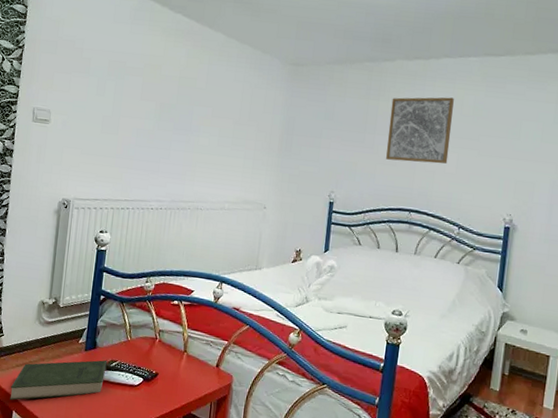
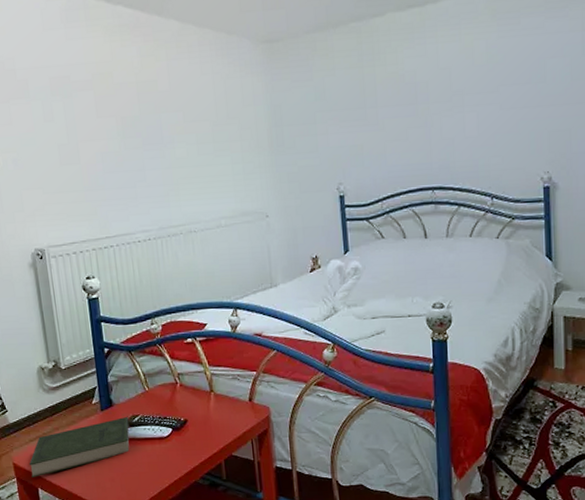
wall art: present [386,97,454,164] -> none [390,46,467,134]

